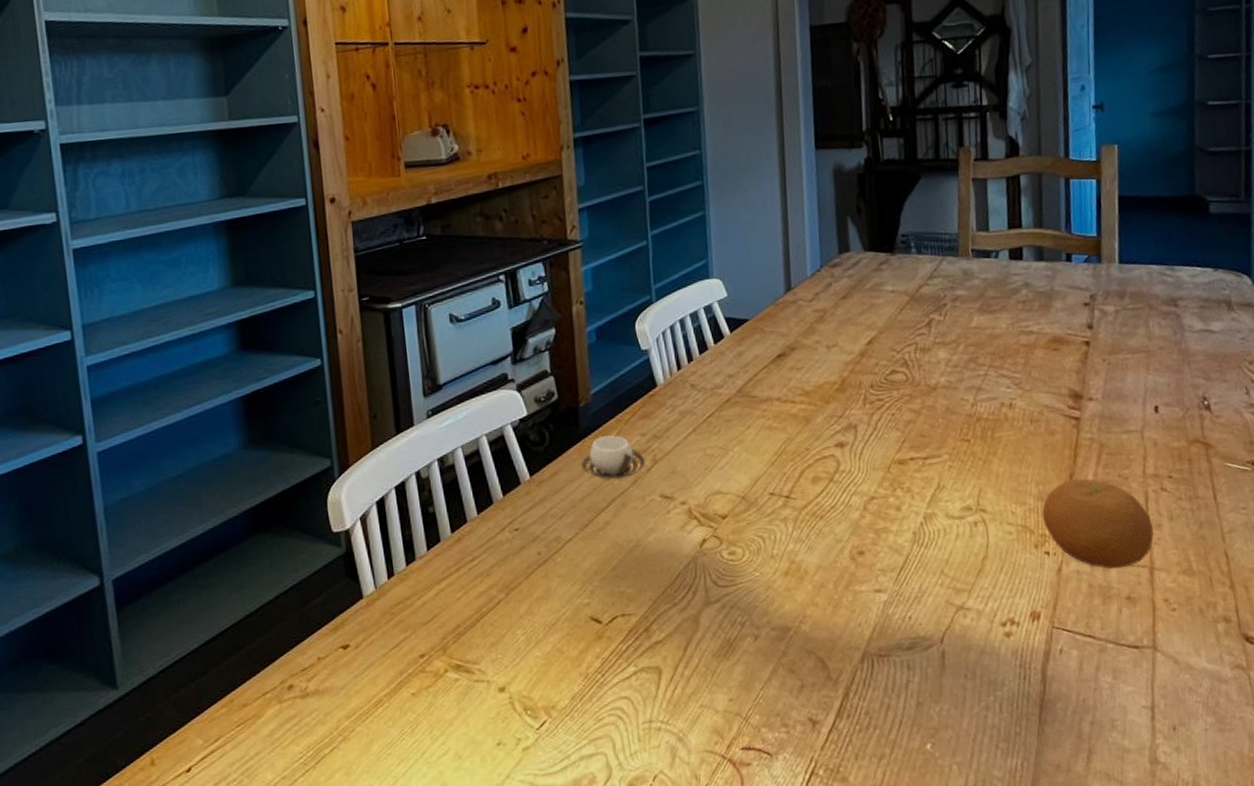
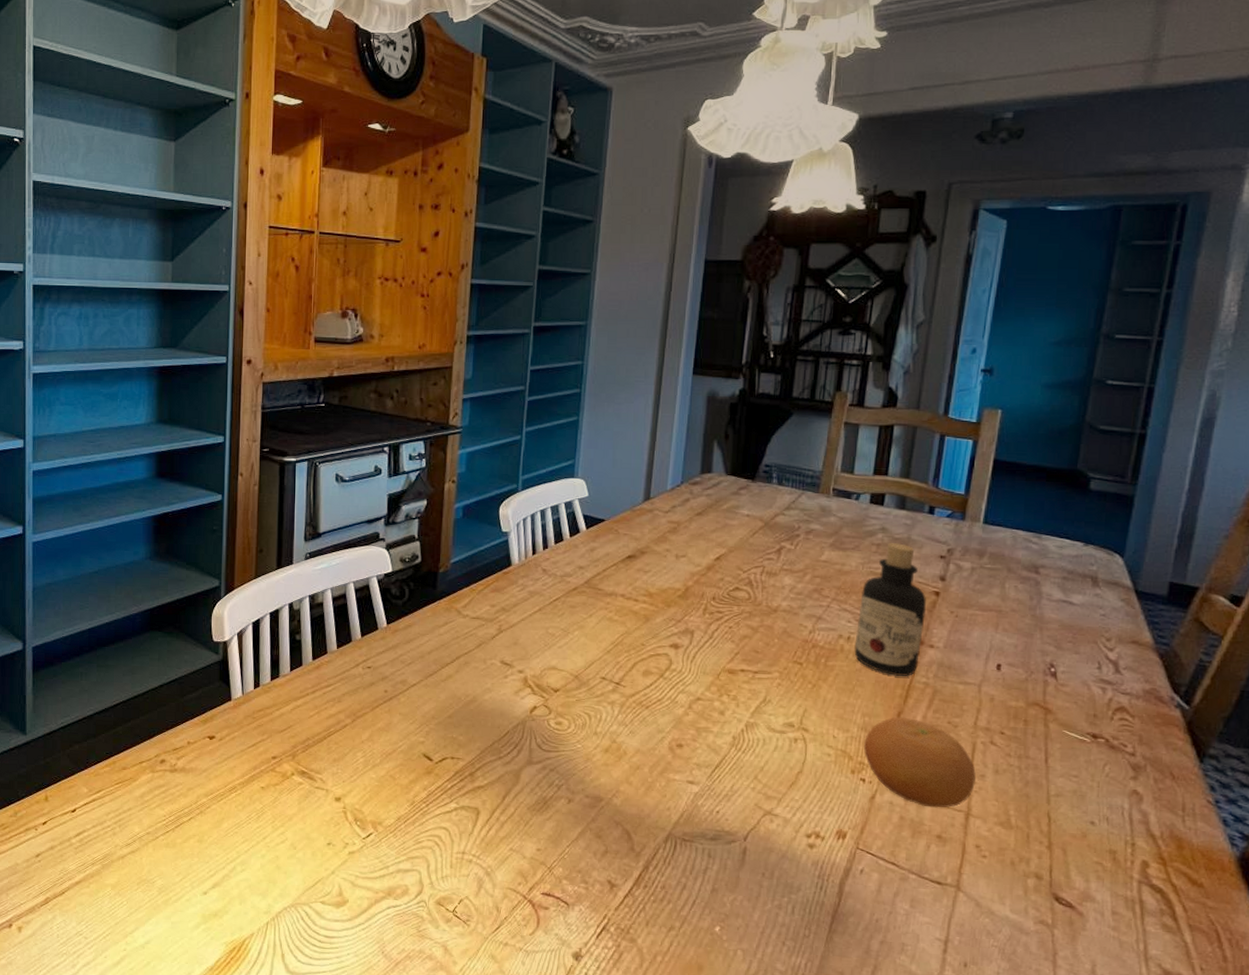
cup: present [581,435,646,480] -> none [434,601,491,641]
bottle: none [1016,296,1081,437] -> present [854,542,926,676]

